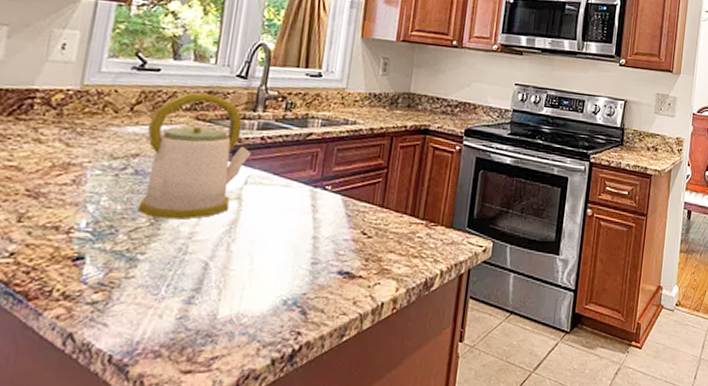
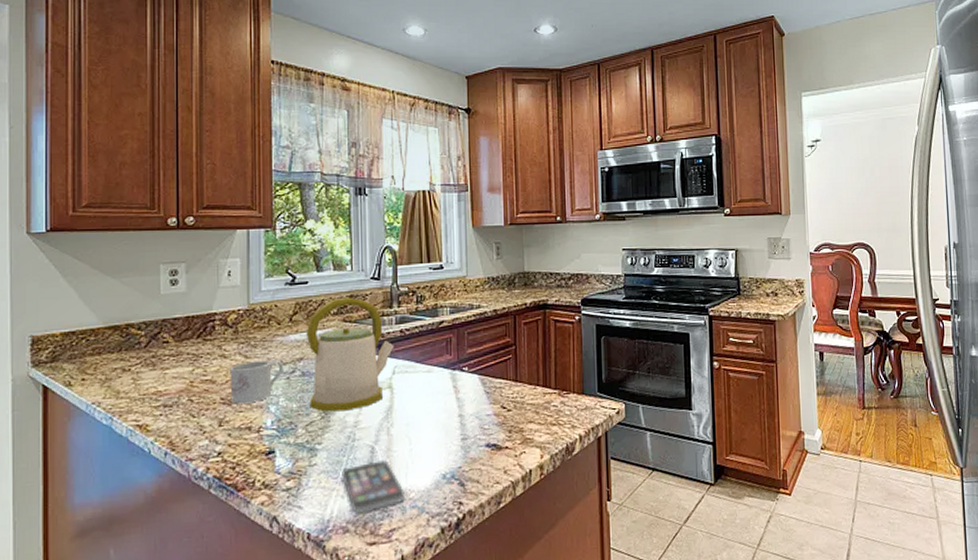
mug: none [39,150,114,199] -> present [230,360,284,404]
smartphone: none [163,277,237,337] -> present [342,459,406,514]

